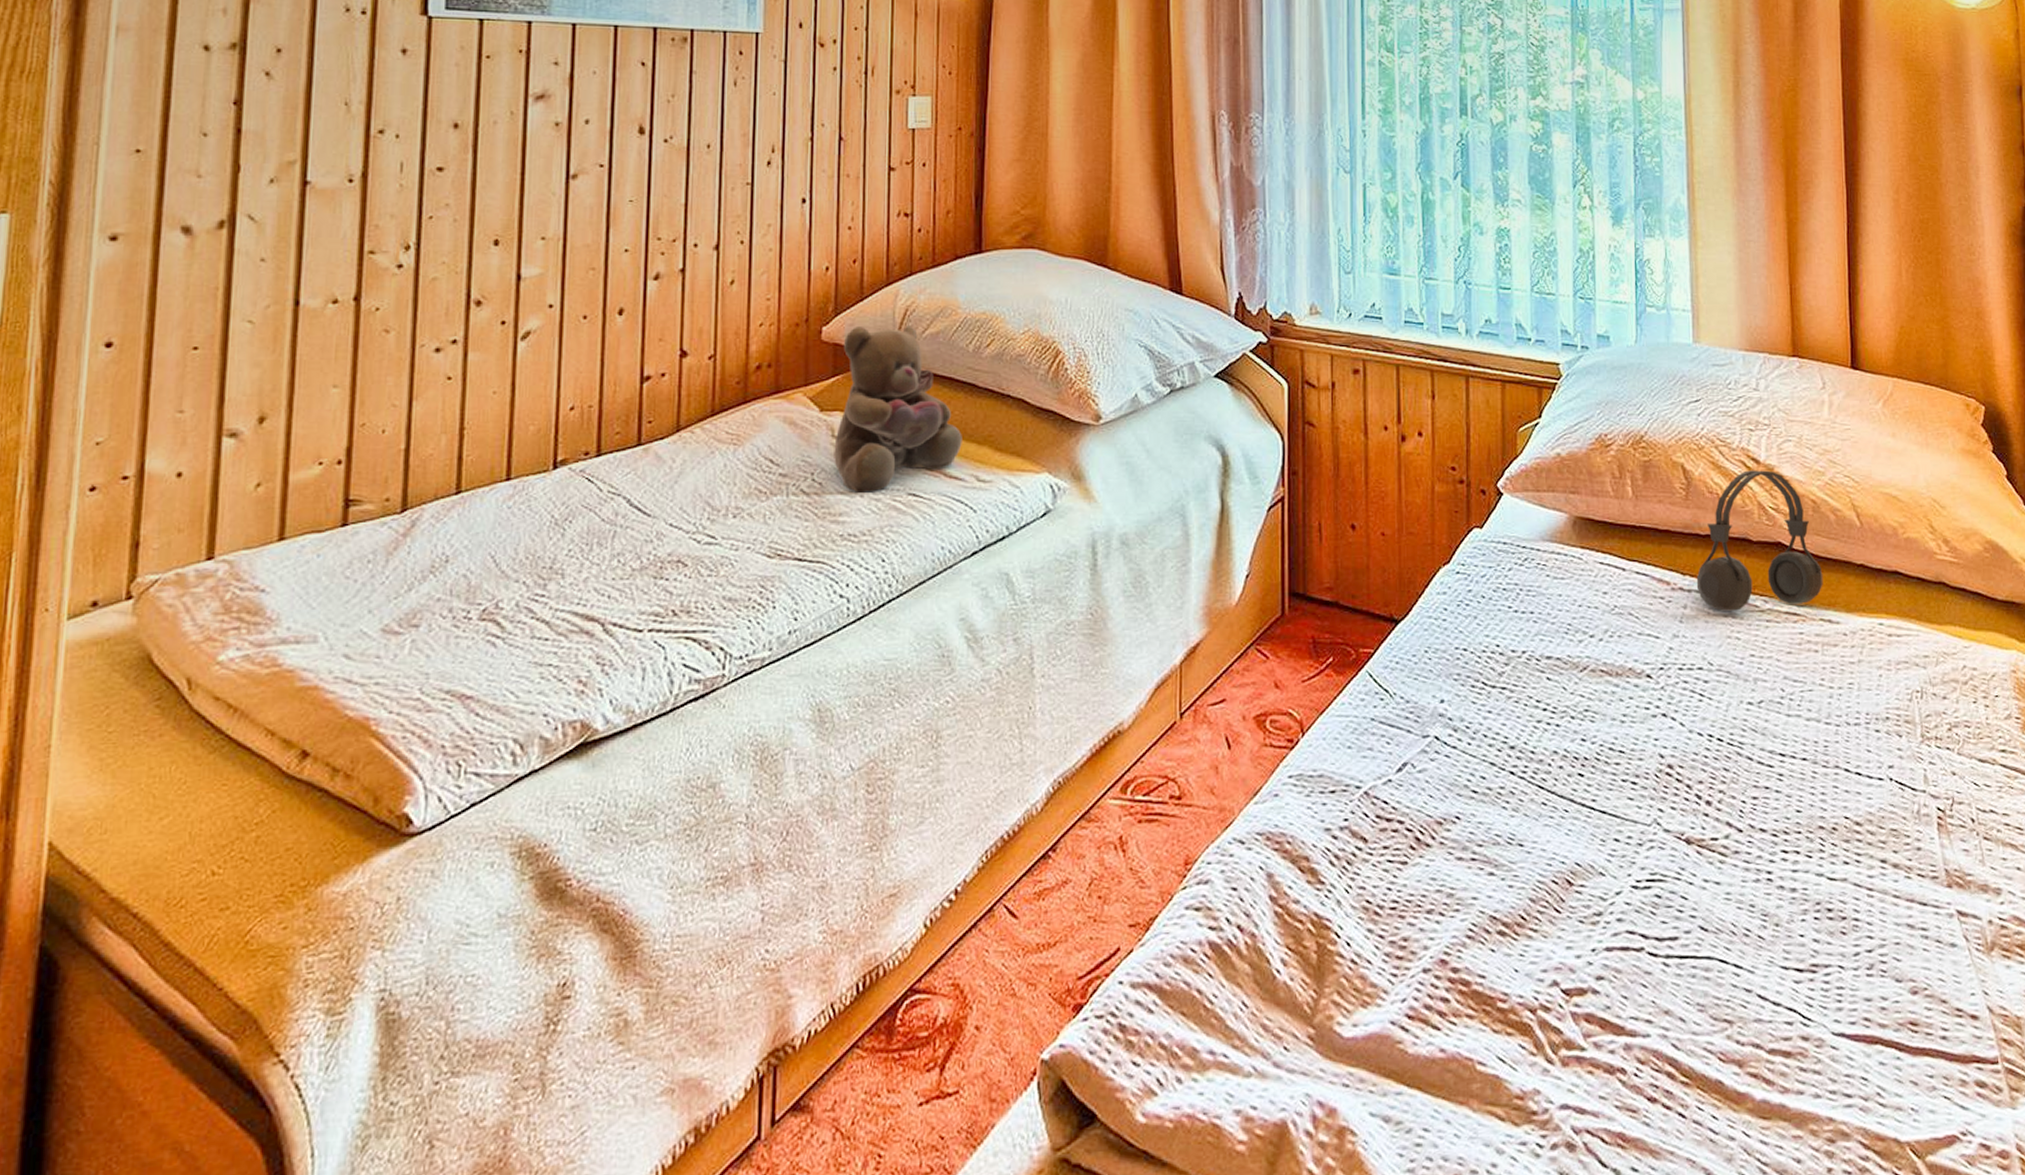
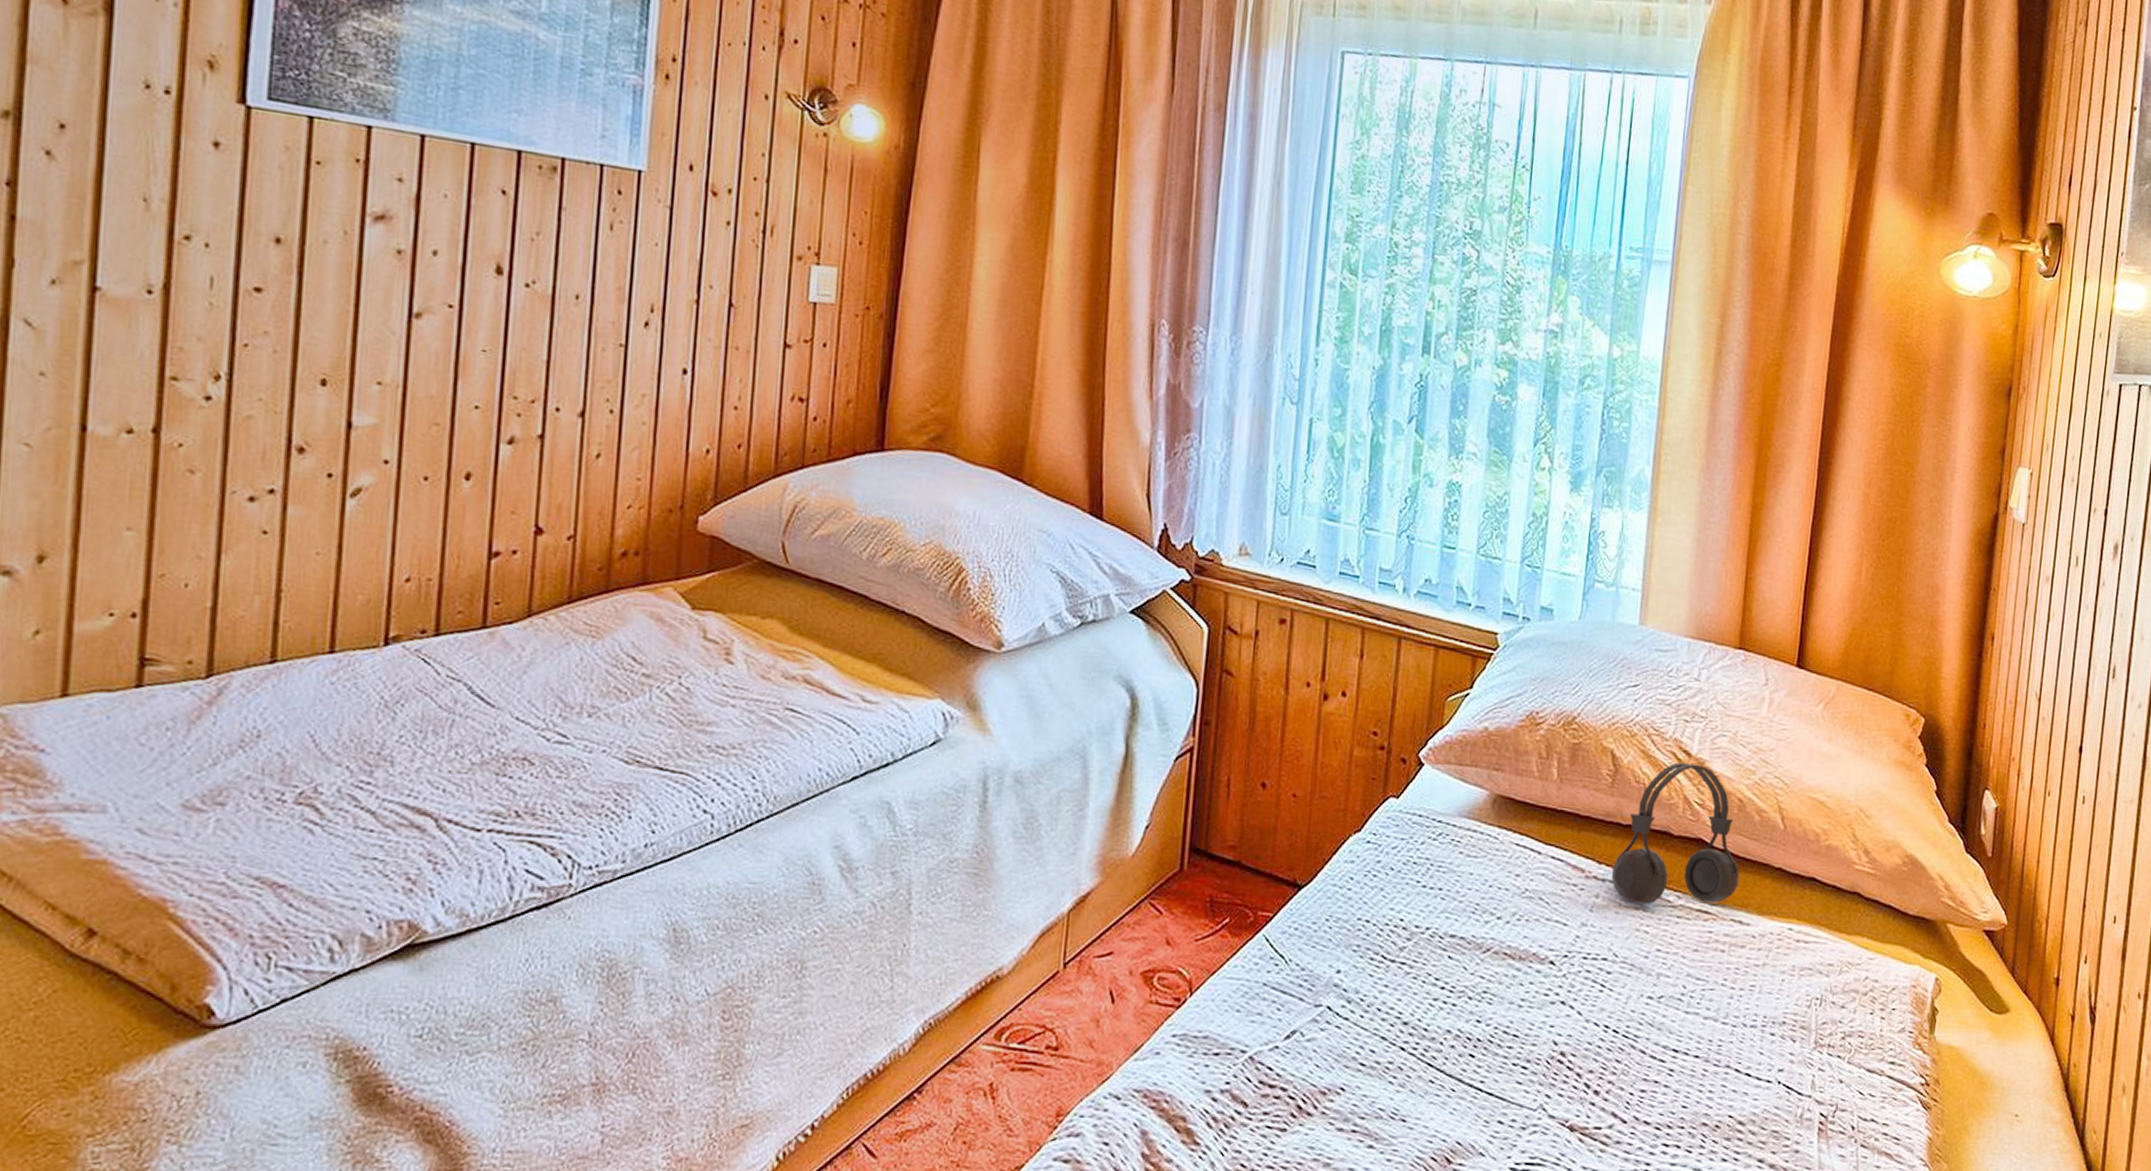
teddy bear: present [834,326,962,493] -> none [704,519,849,703]

